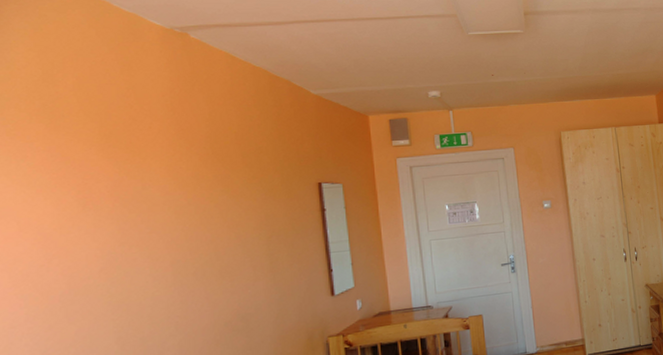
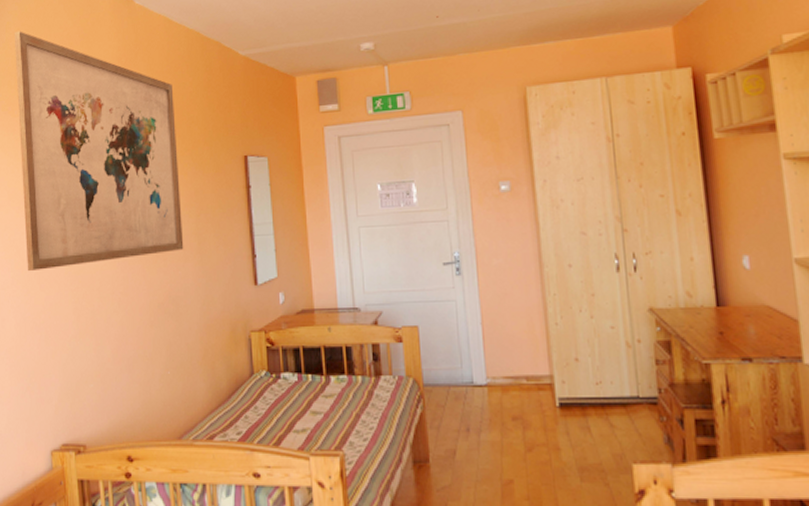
wall art: none [23,51,254,305] -> present [14,31,184,271]

